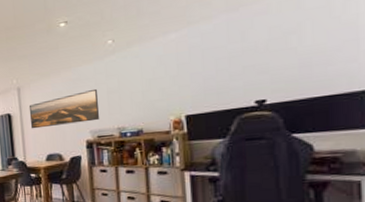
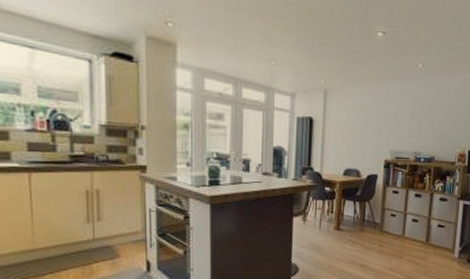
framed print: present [28,88,100,129] -> none [332,109,402,142]

